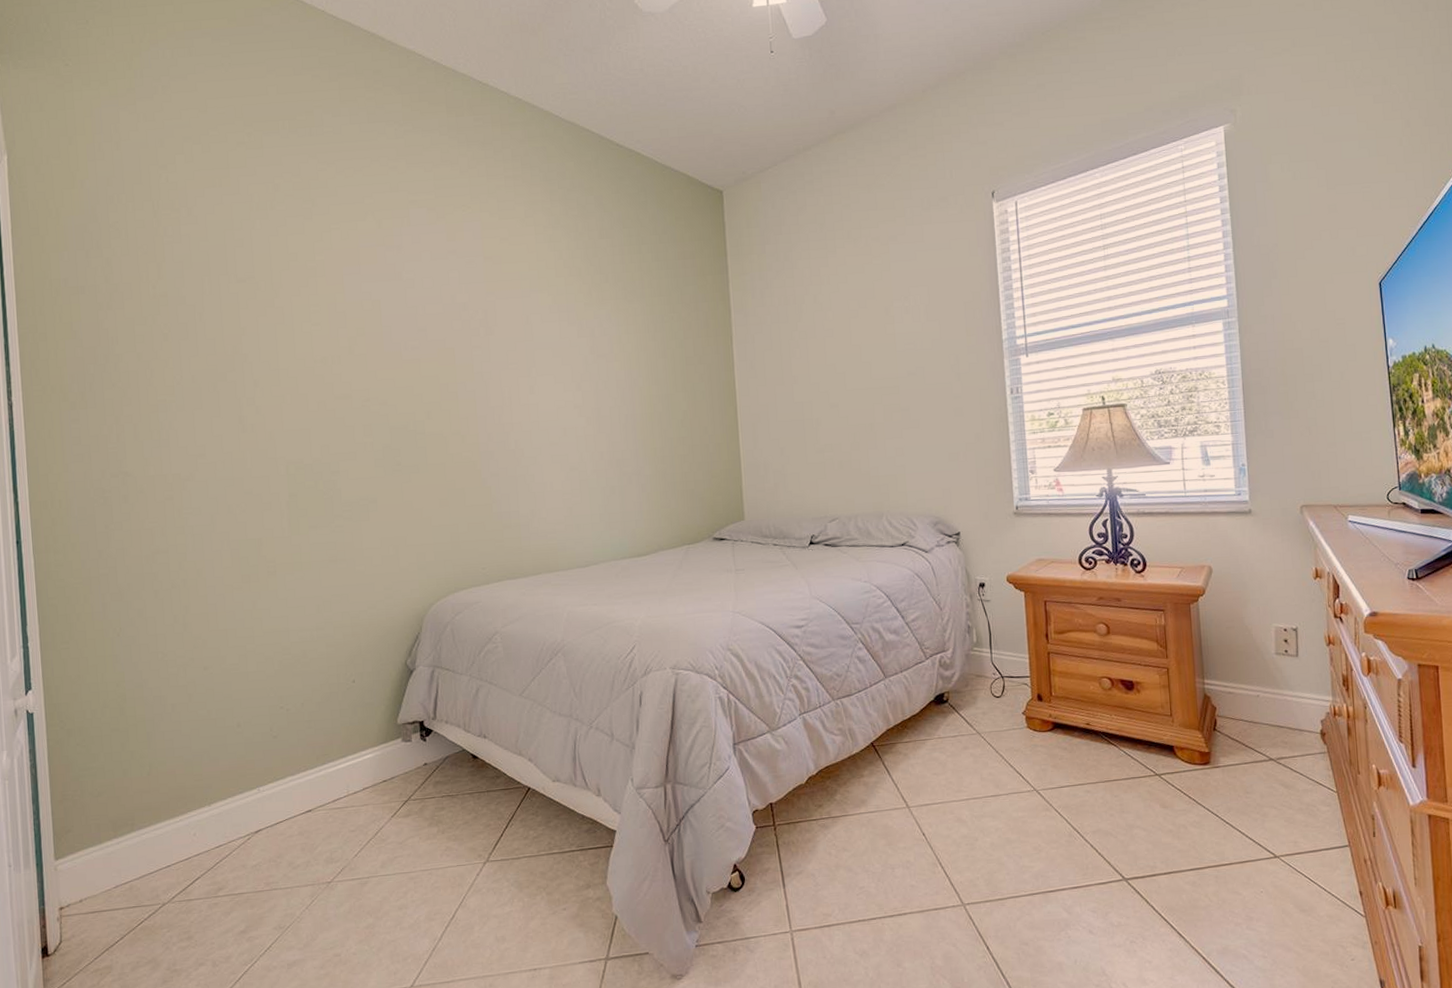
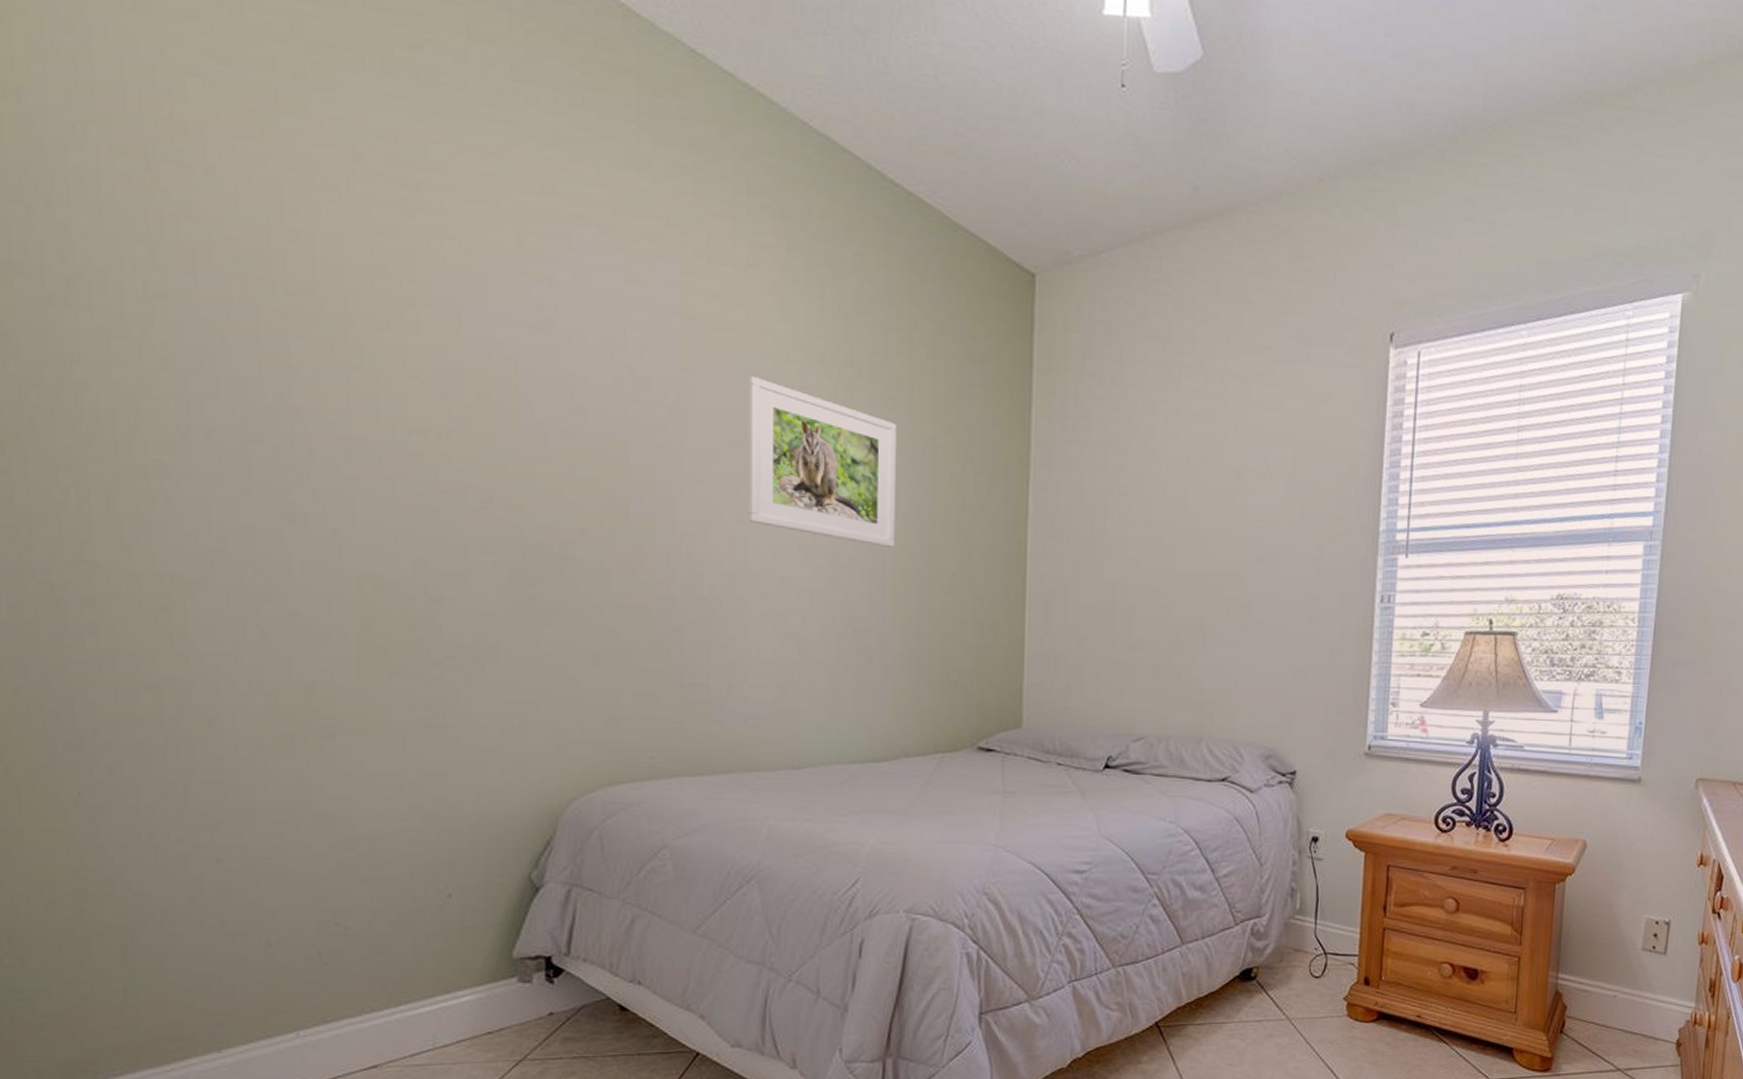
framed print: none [531,290,640,398] -> present [747,375,897,547]

